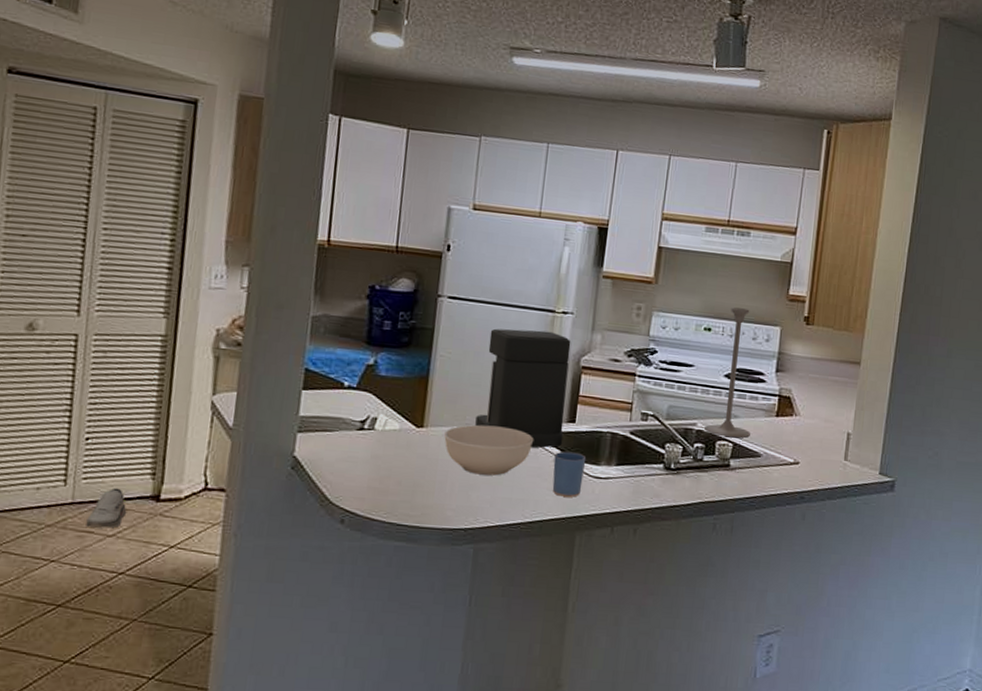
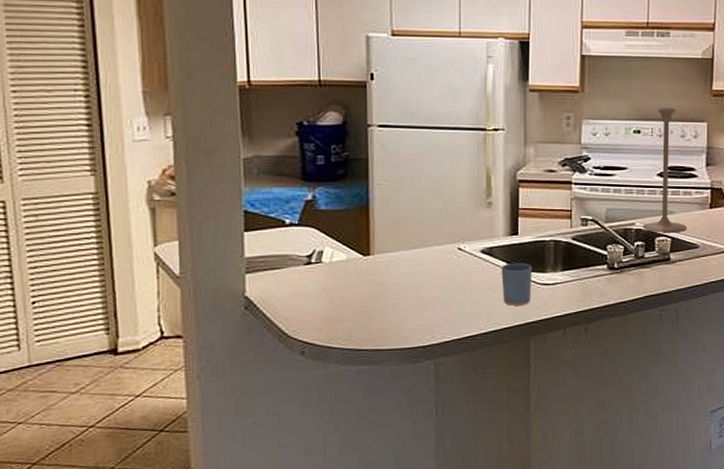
shoe: present [86,487,127,528] -> none [47,346,87,387]
bowl: present [444,424,534,476] -> none [392,246,480,294]
coffee maker: present [475,328,571,448] -> none [421,149,508,262]

